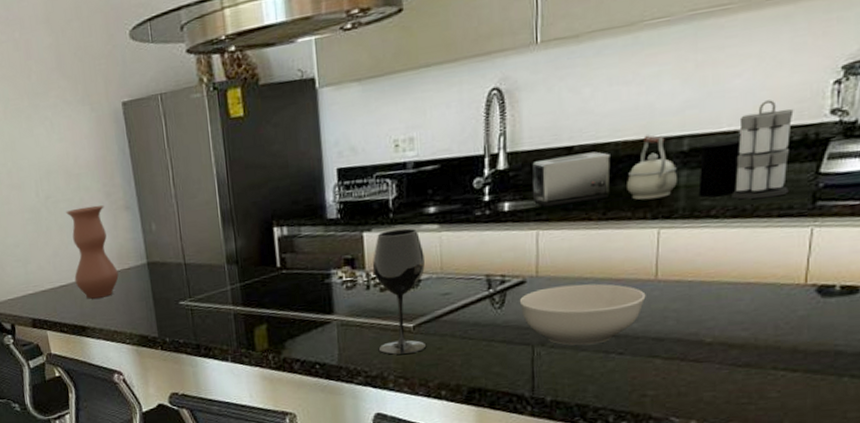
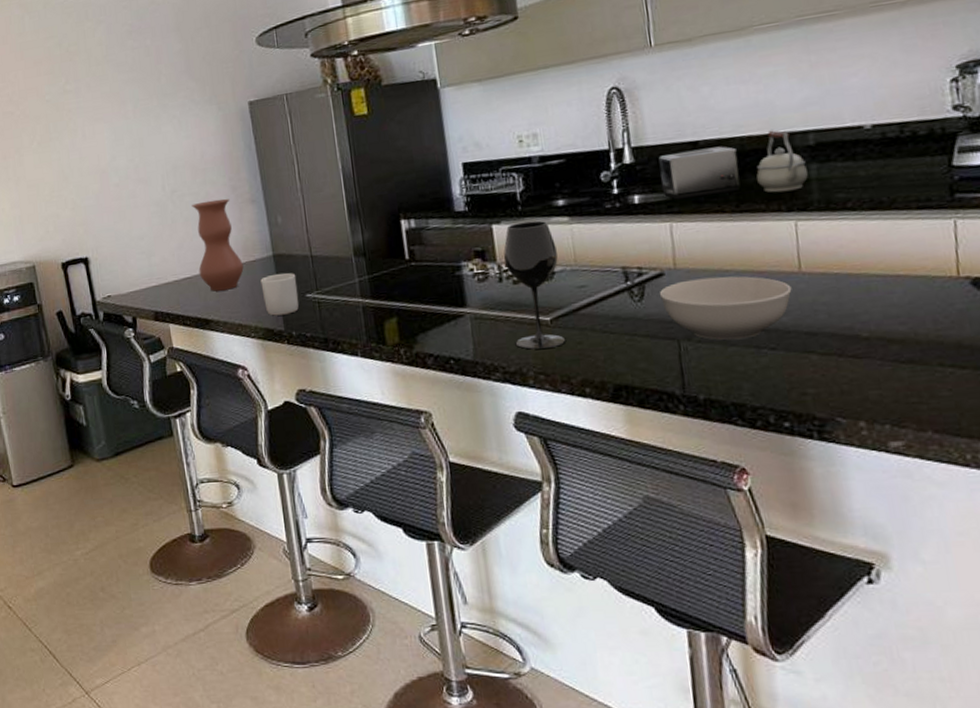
mug: none [135,280,173,323] -> present [260,272,300,316]
canister: present [698,140,741,197] -> none [827,134,870,190]
spice rack: present [731,99,794,200] -> none [861,97,924,192]

